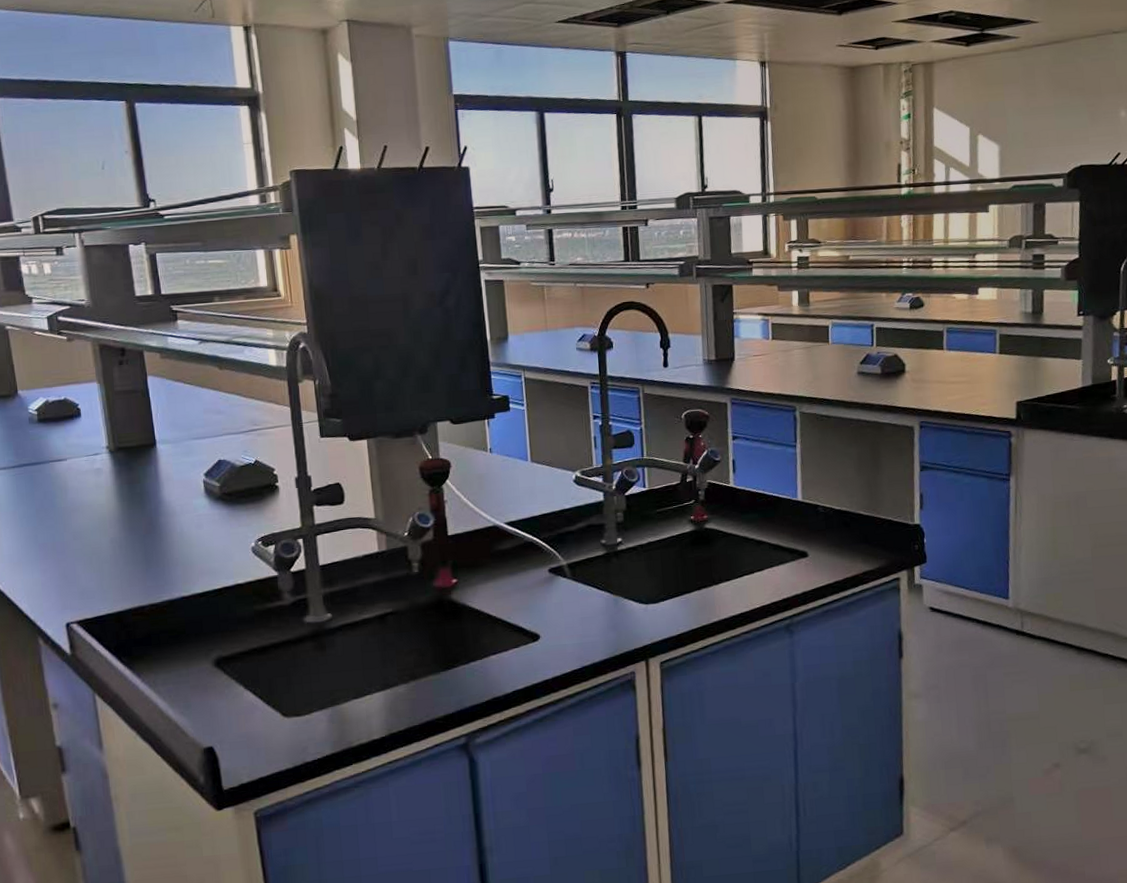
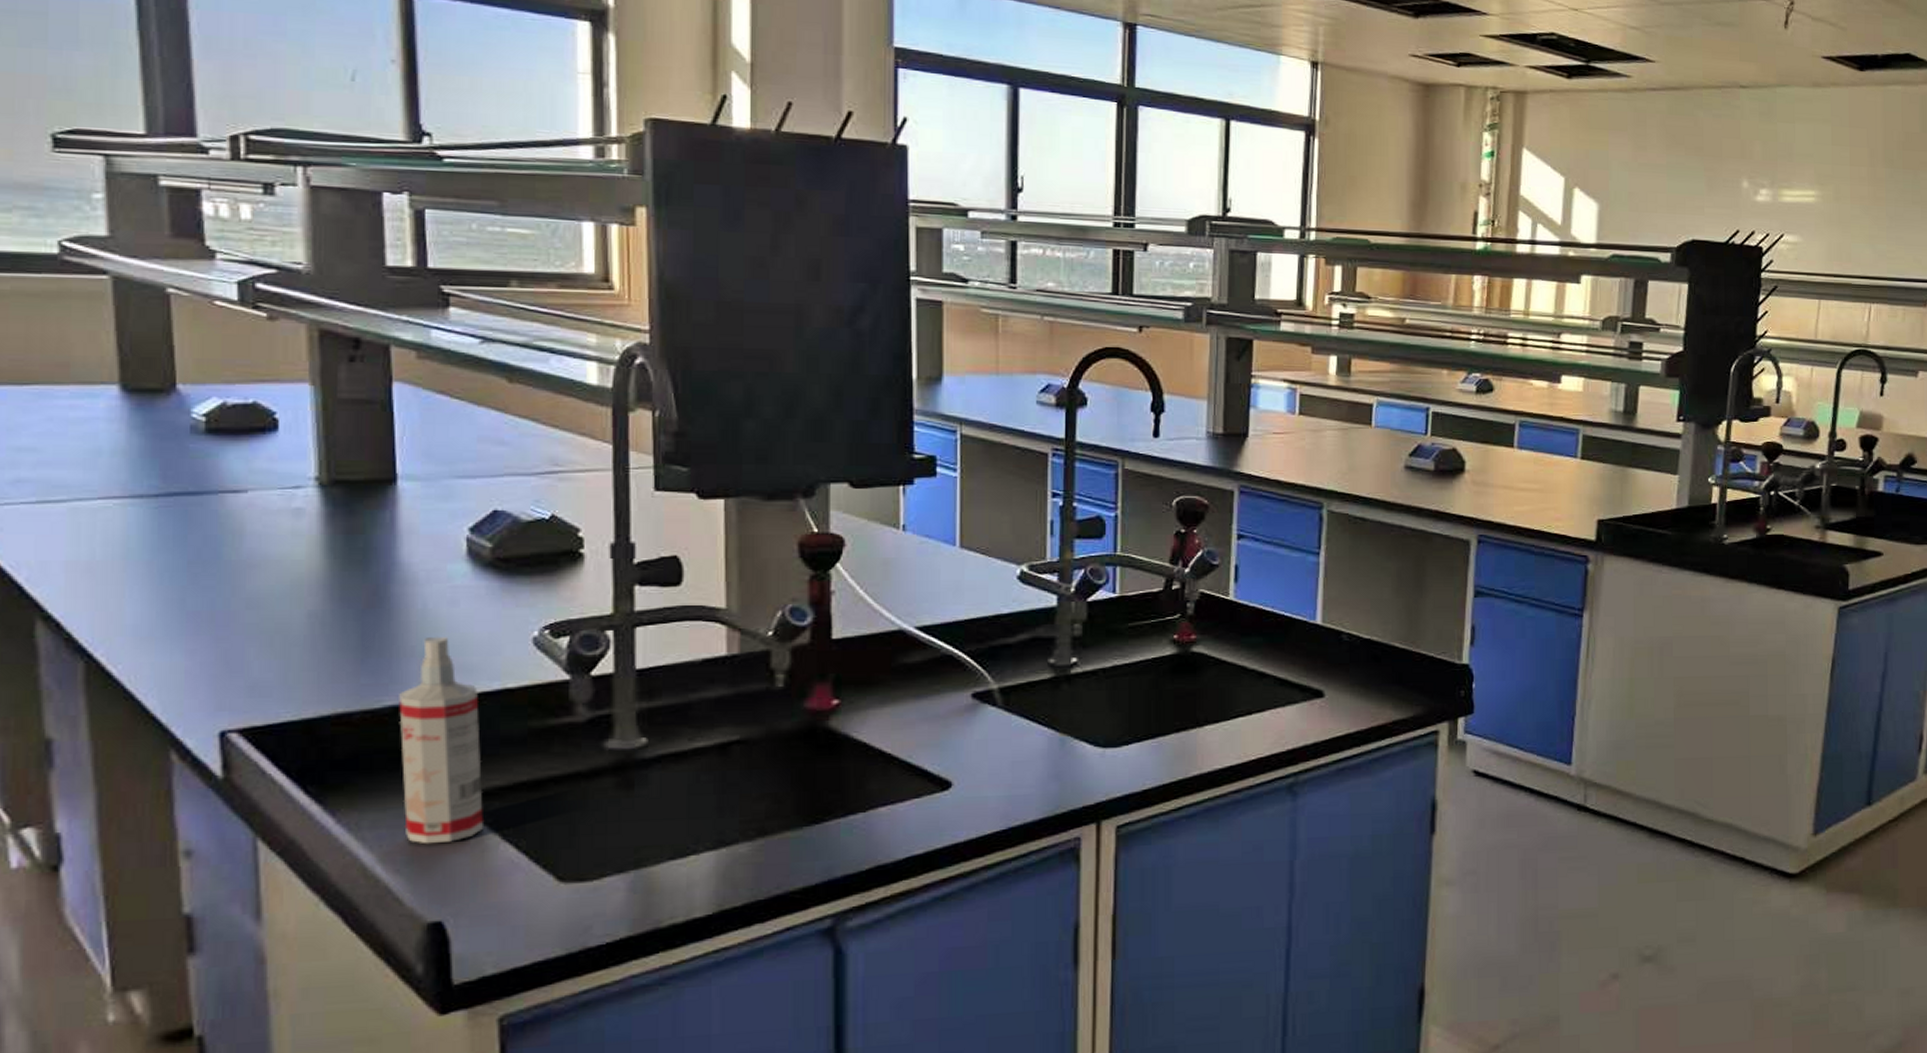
spray bottle: none [171,550,232,694] -> present [399,636,483,844]

